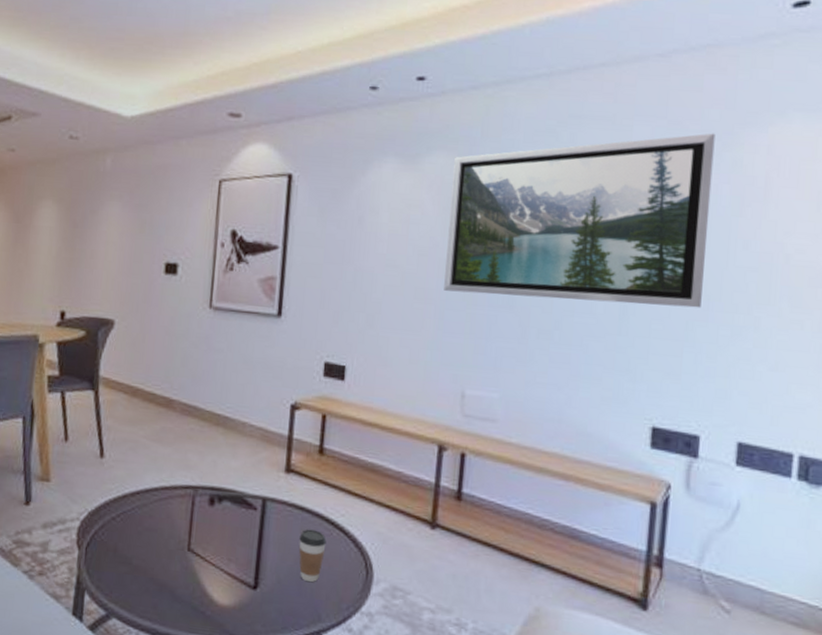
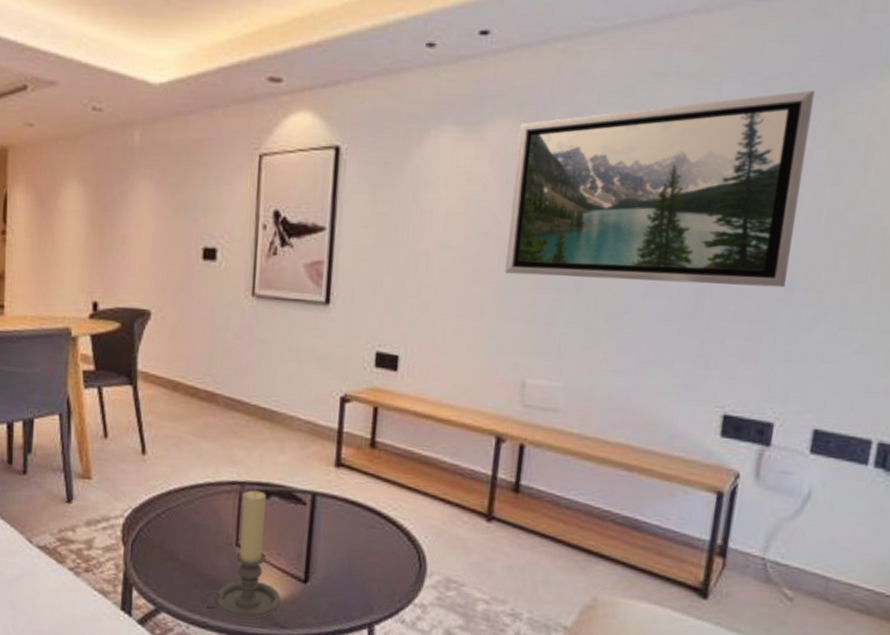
candle holder: none [152,494,231,626] -> present [201,490,281,619]
coffee cup: present [298,529,327,582] -> none [350,523,379,575]

